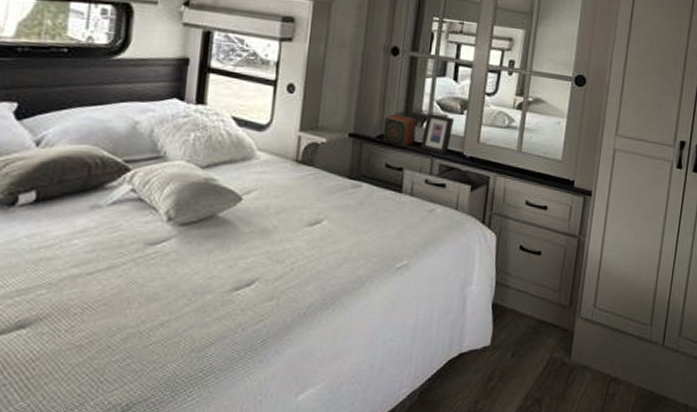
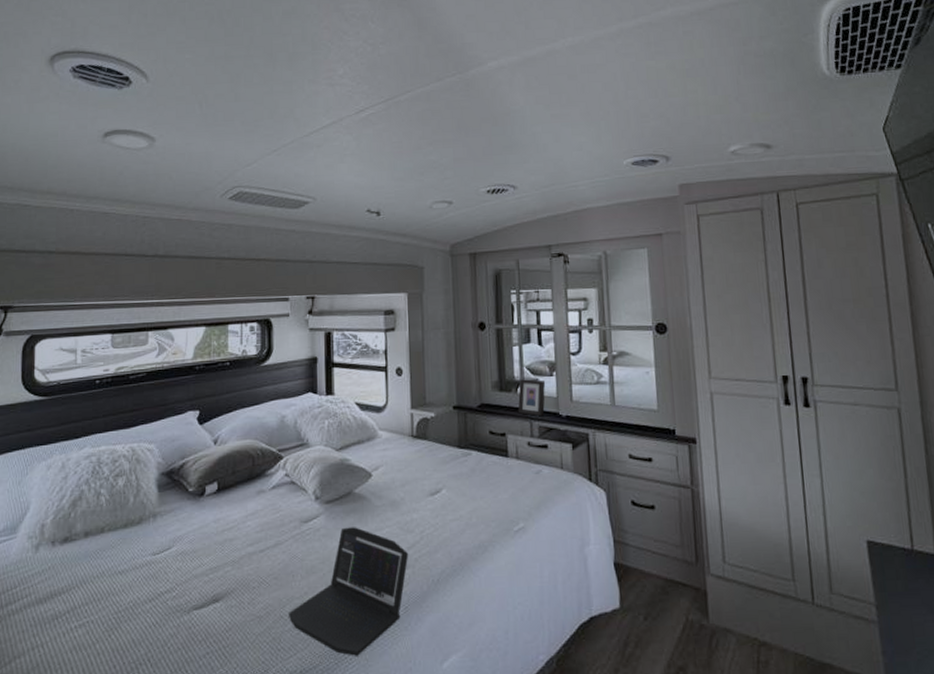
laptop: none [118,253,275,389] -> present [289,527,409,656]
decorative box: present [382,114,417,147] -> none [482,383,512,414]

